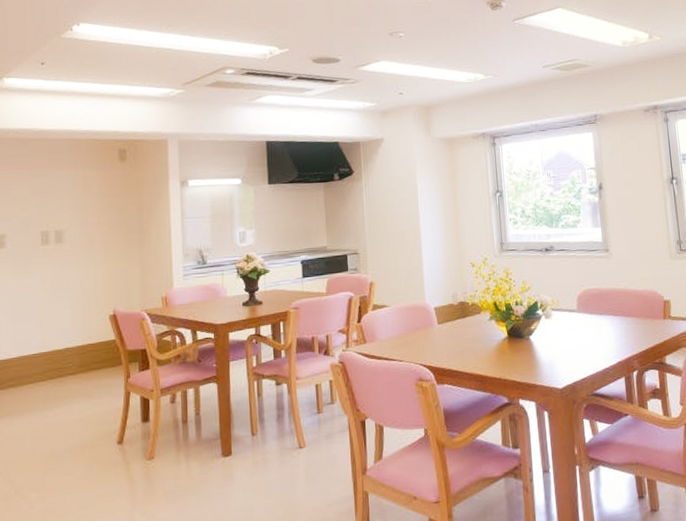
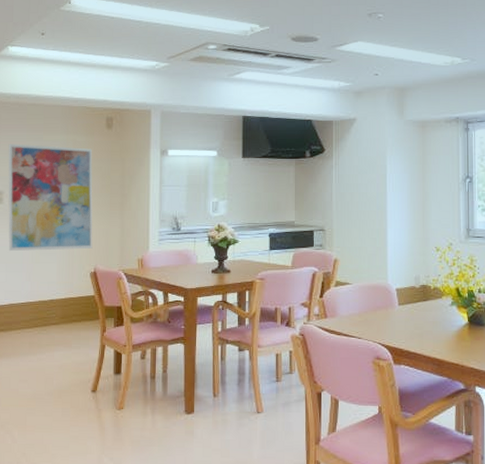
wall art: none [9,182,111,300] -> present [8,144,93,252]

